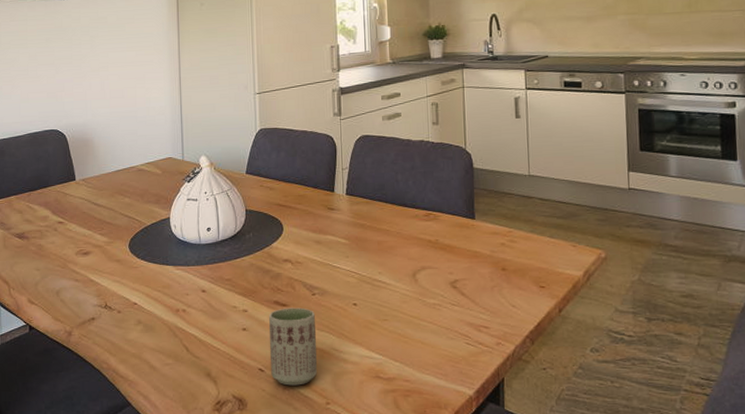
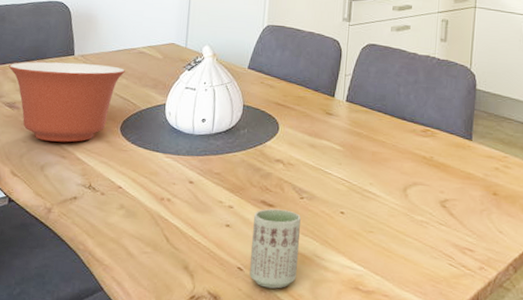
mixing bowl: none [13,186,127,267] -> present [9,61,125,142]

